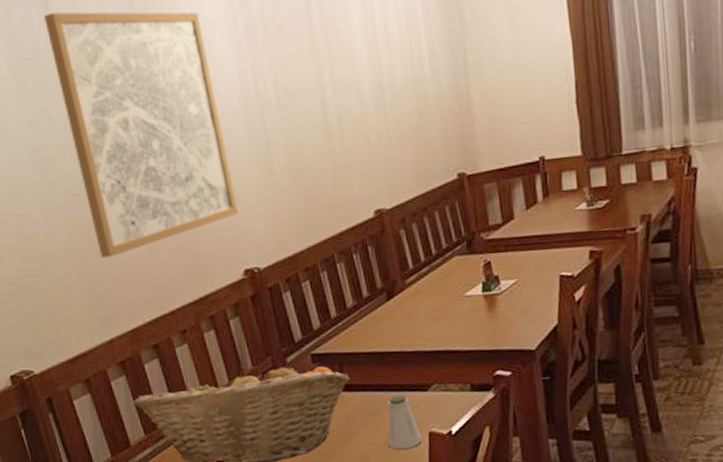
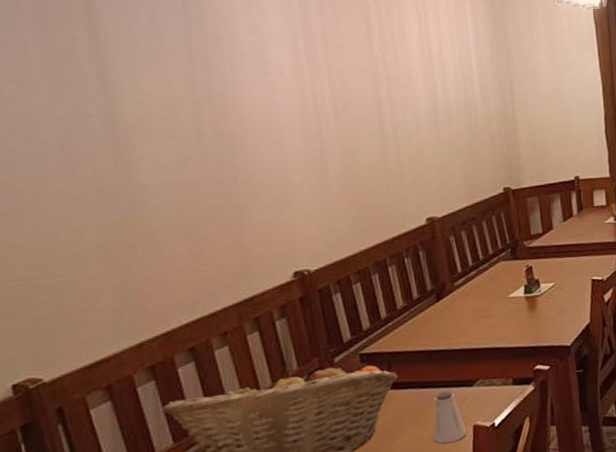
wall art: present [44,12,239,258] -> none [86,9,291,258]

